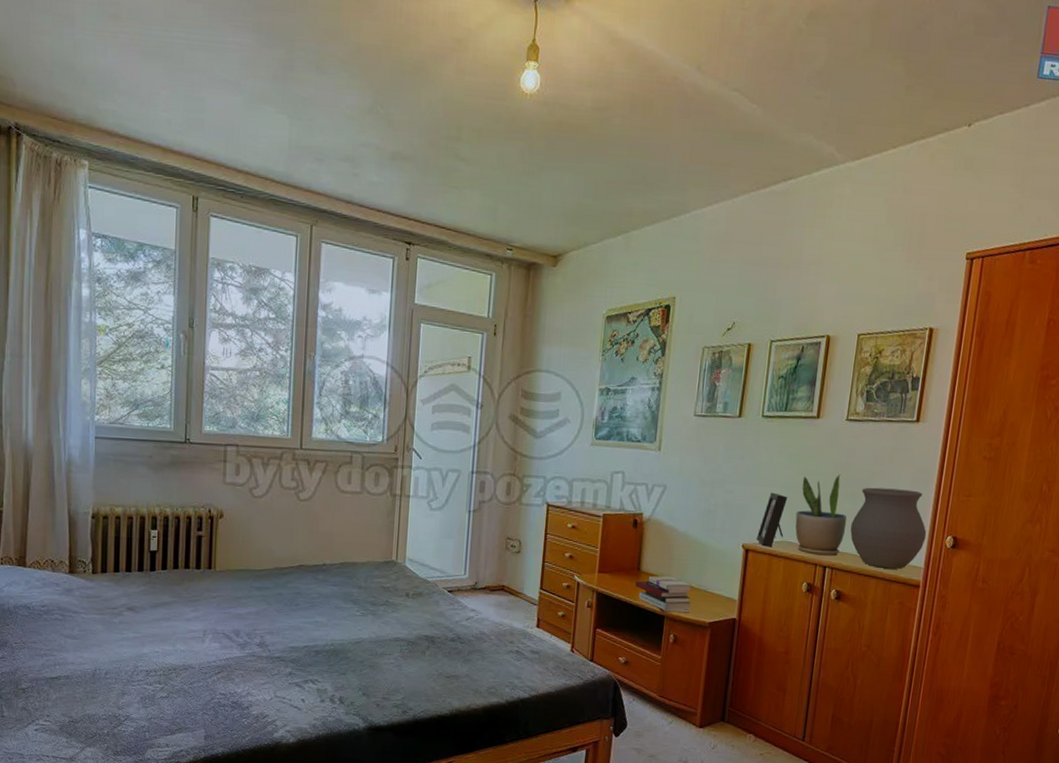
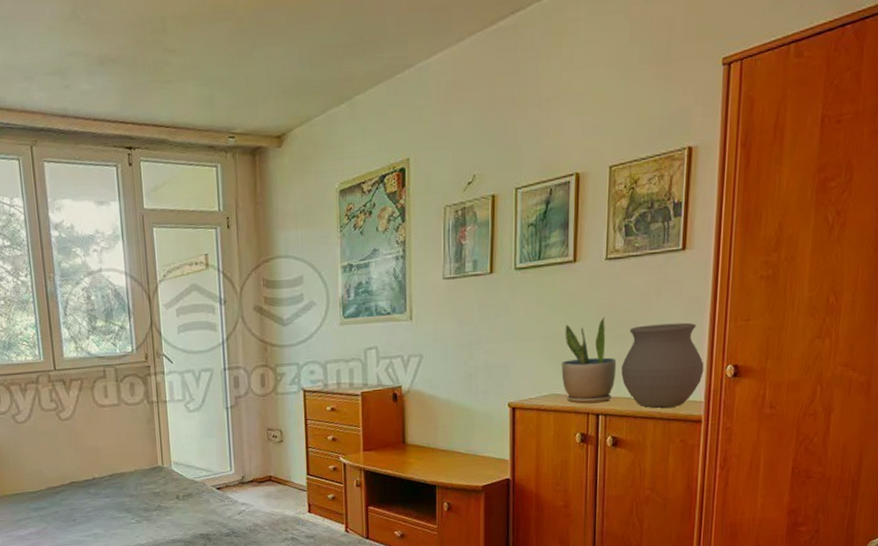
books: present [635,575,692,613] -> none [402,444,462,482]
picture frame: present [756,492,787,547] -> none [521,346,551,403]

